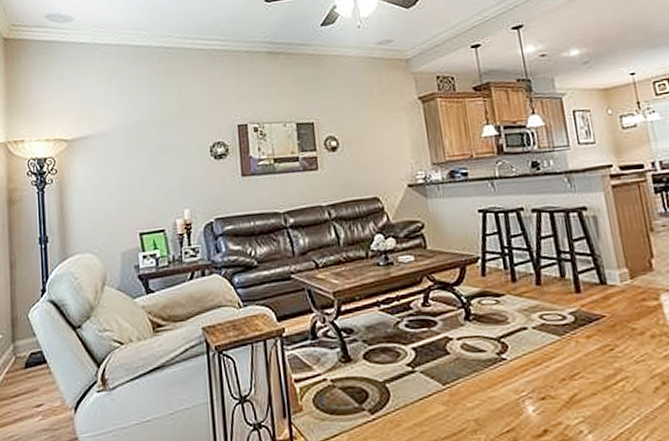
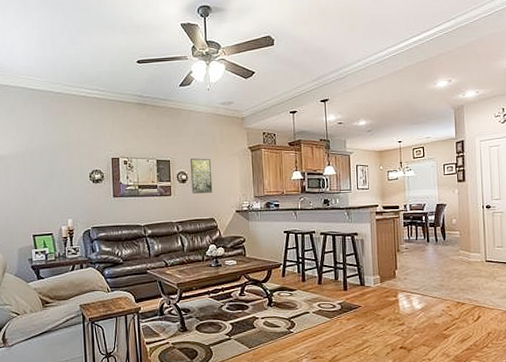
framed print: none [341,116,374,165] -> present [190,158,213,194]

